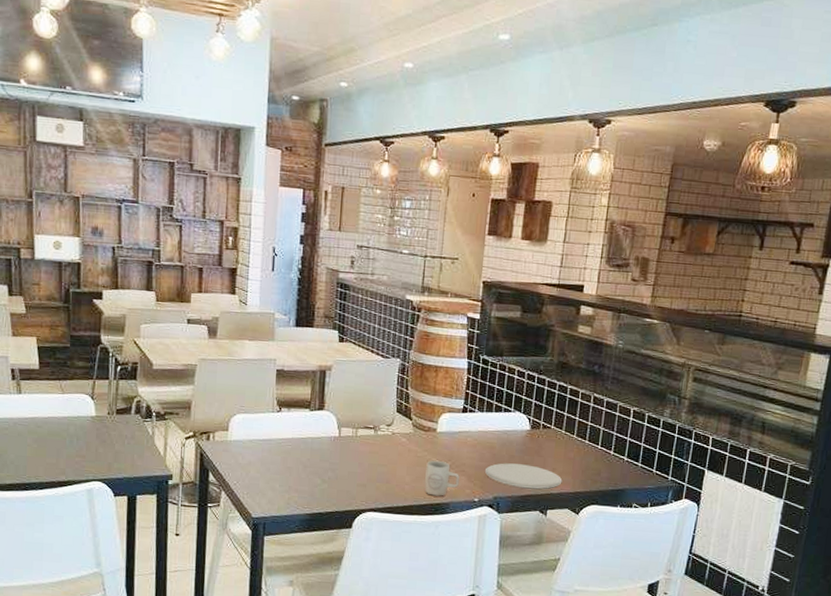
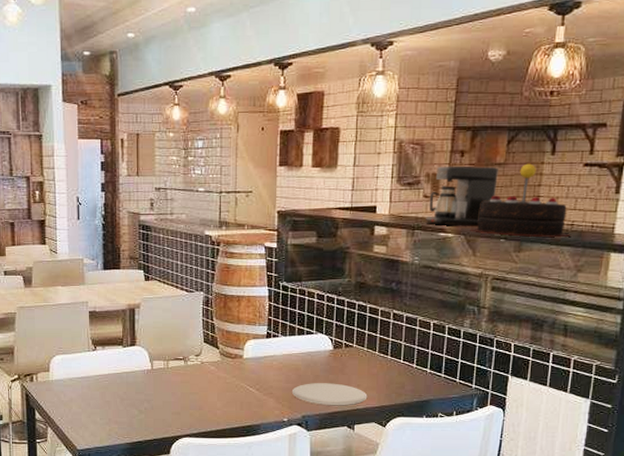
mug: present [424,460,460,496] -> none [234,385,268,419]
coffee maker: none [632,251,707,315] -> present [425,165,498,226]
cake: none [675,256,774,334] -> present [470,163,571,238]

